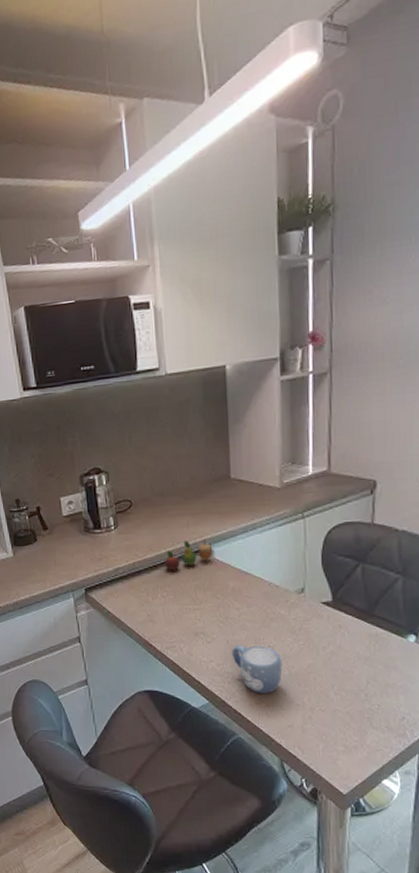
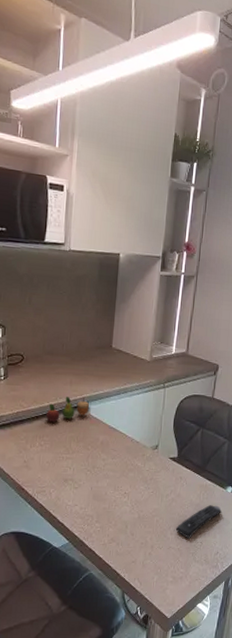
mug: present [231,645,283,694] -> none [94,491,134,534]
remote control: none [340,659,403,700] -> present [175,505,222,539]

